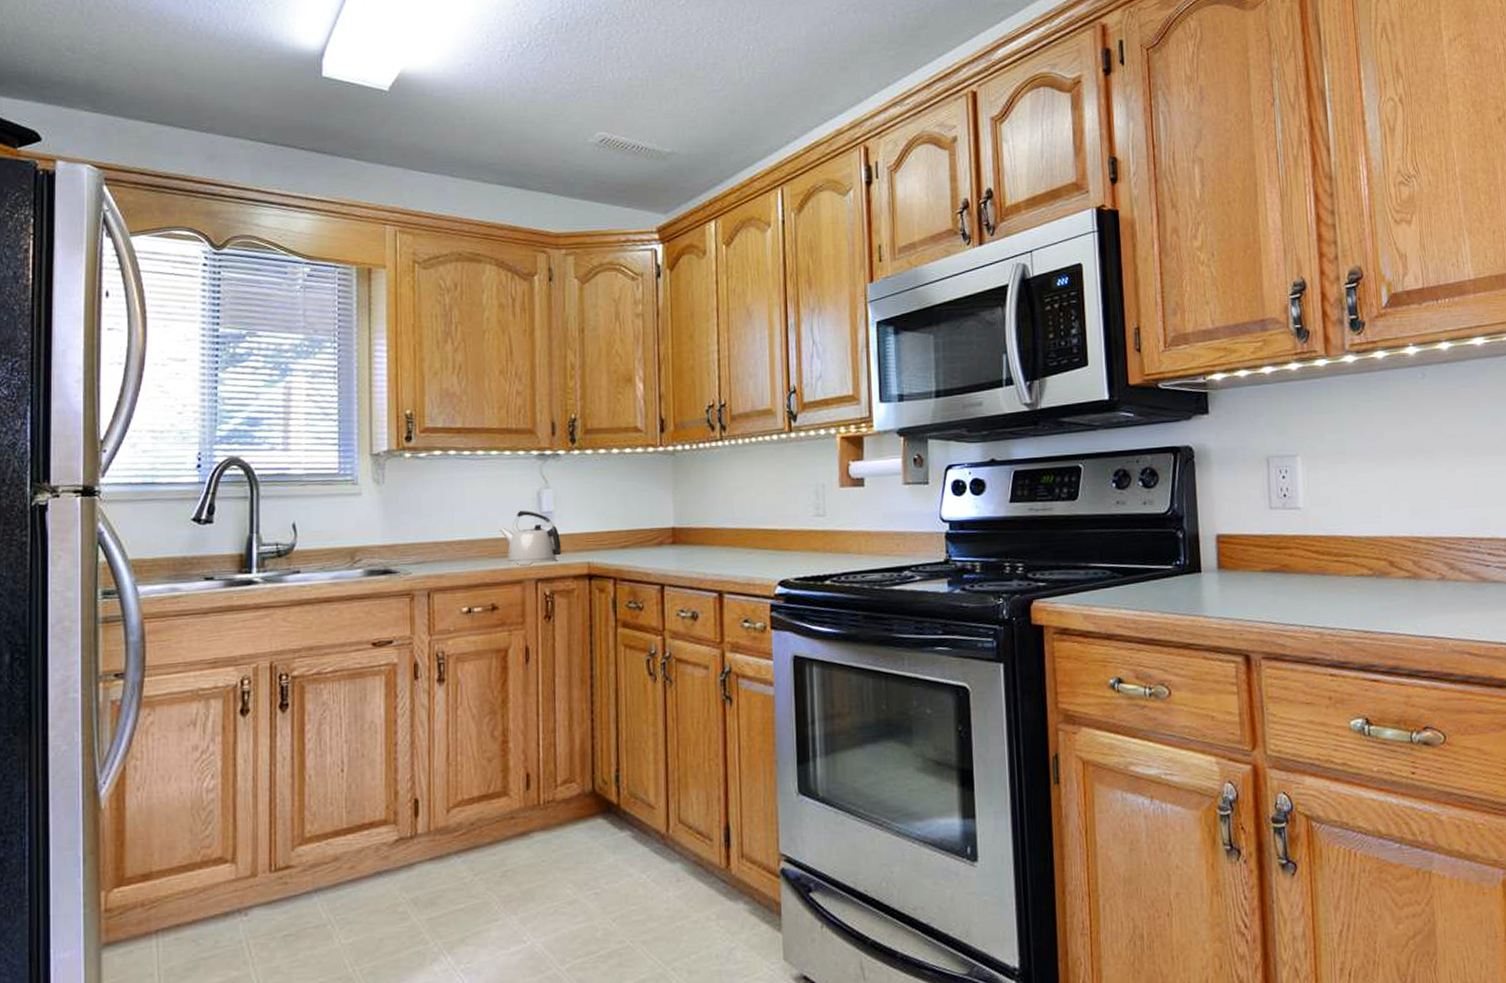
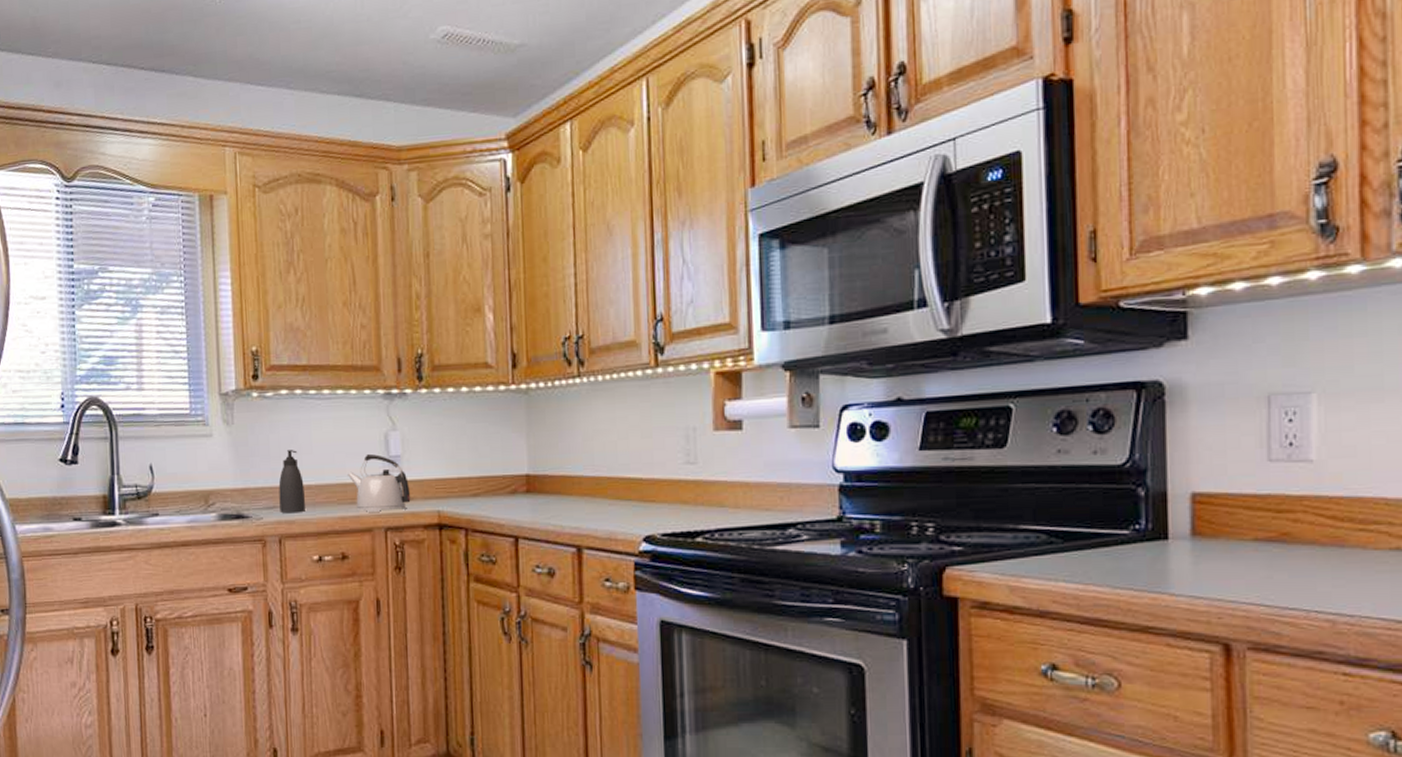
soap dispenser: none [429,507,456,567] -> present [278,450,305,513]

